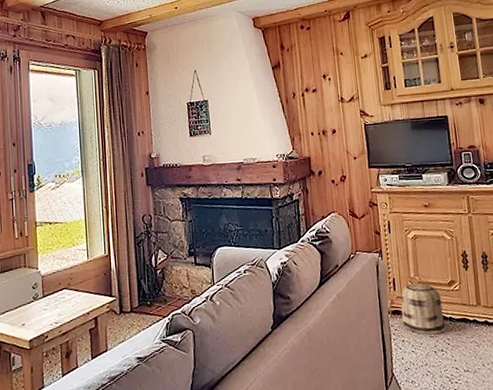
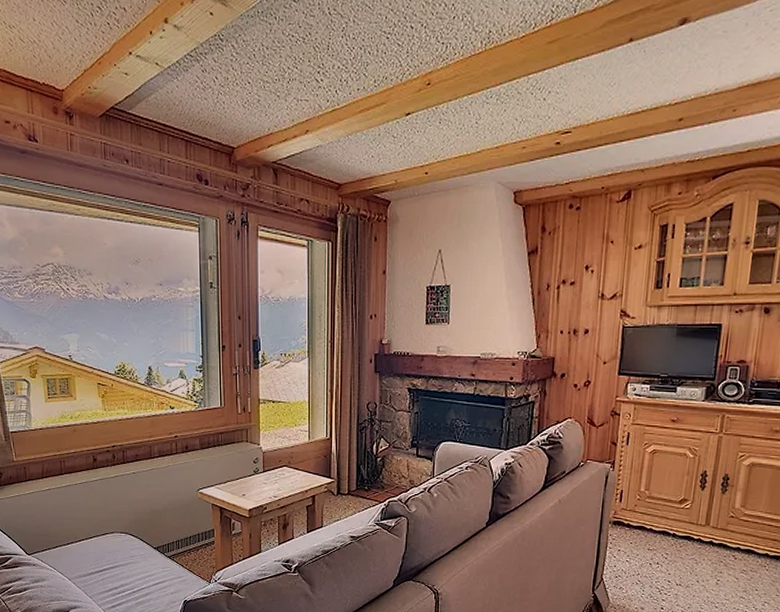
basket: present [401,273,446,335] -> none [621,488,669,548]

